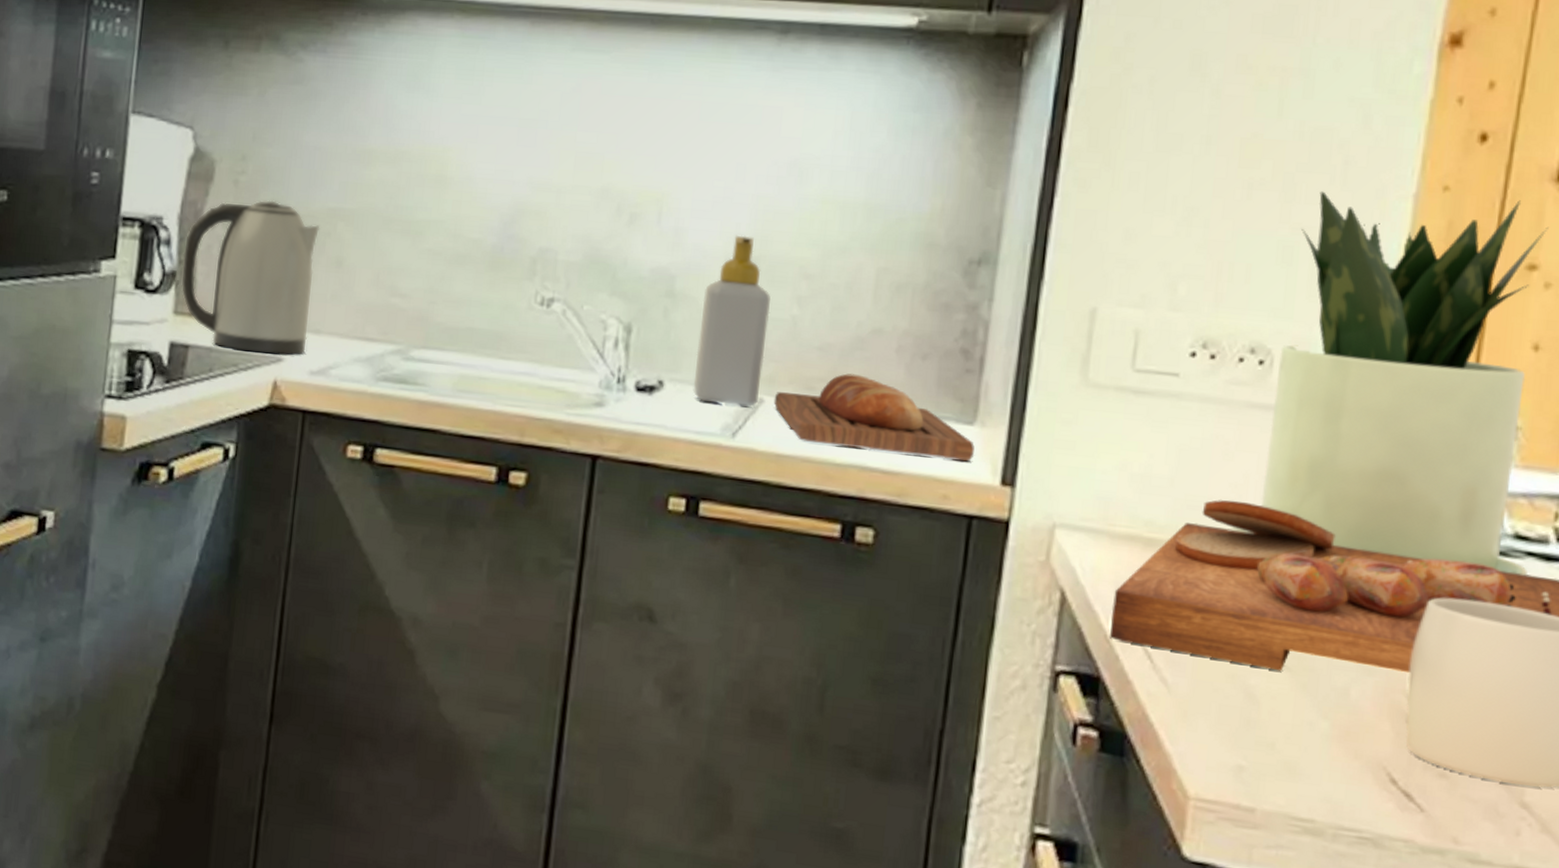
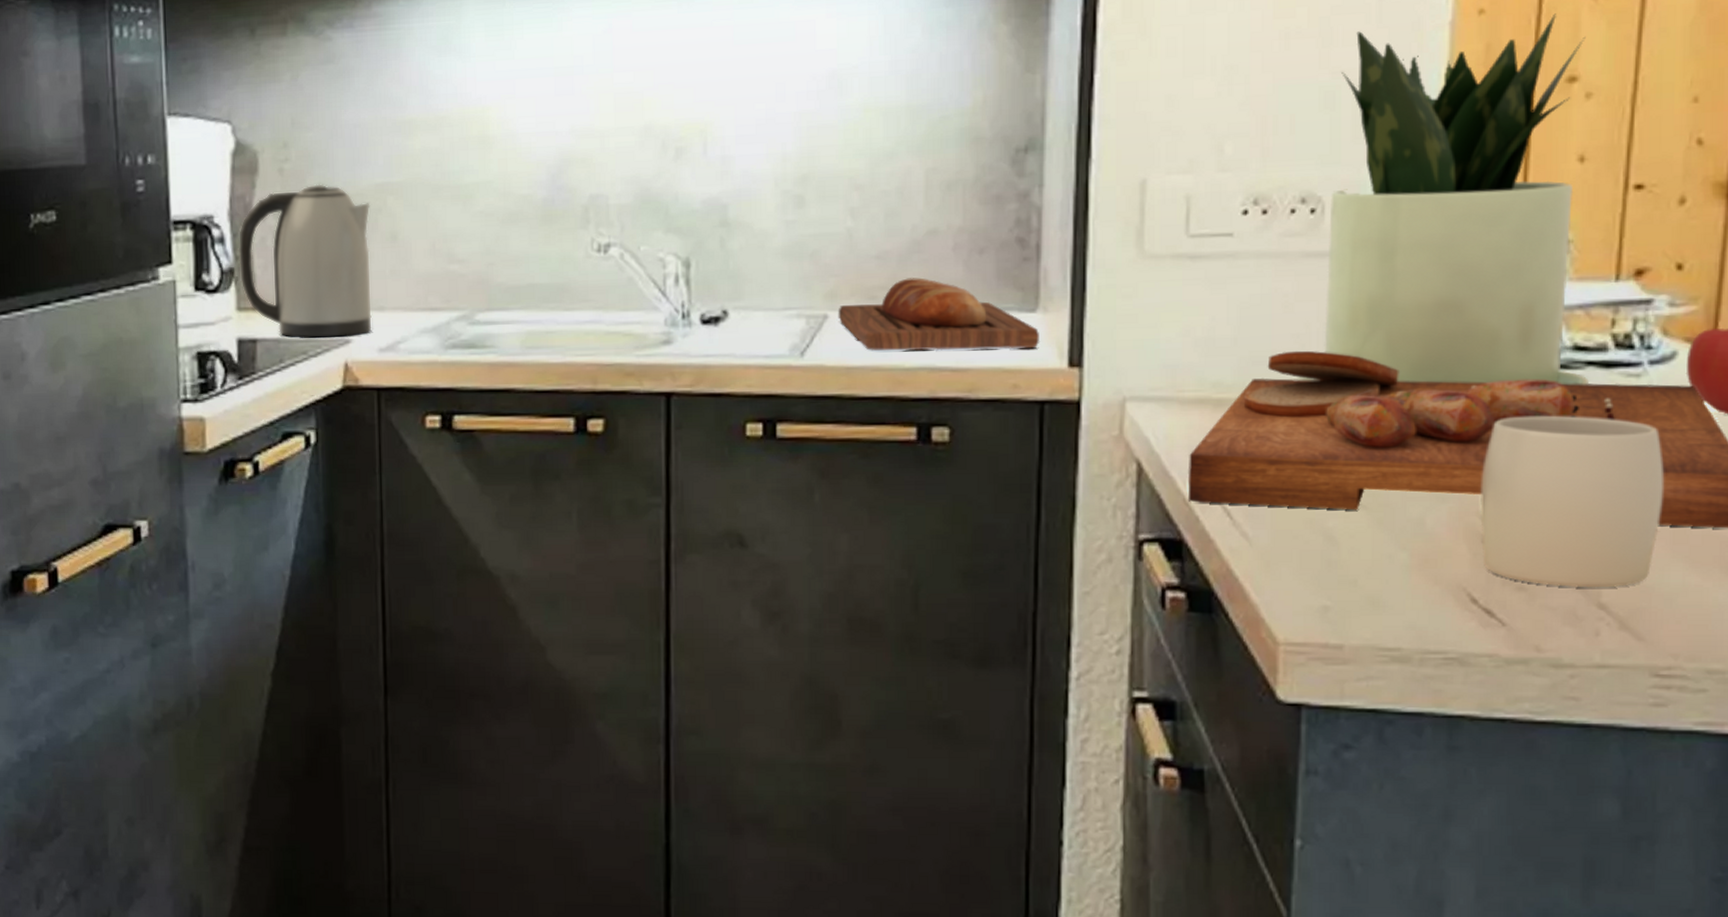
soap bottle: present [693,235,771,407] -> none [757,154,825,326]

